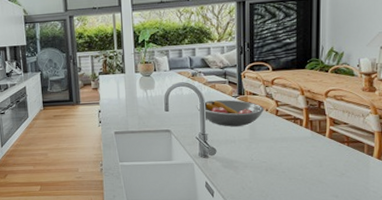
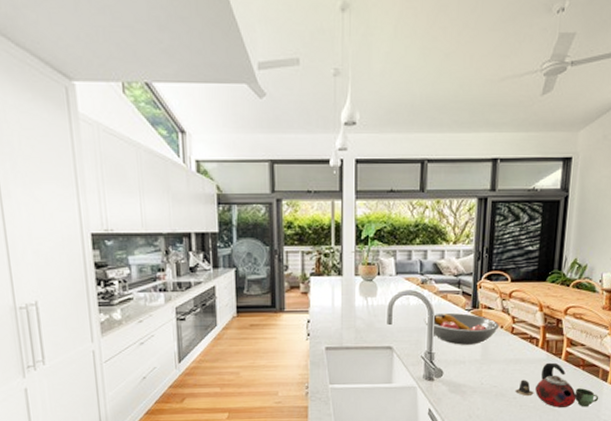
kettle: none [283,140,366,181] -> present [514,362,599,408]

